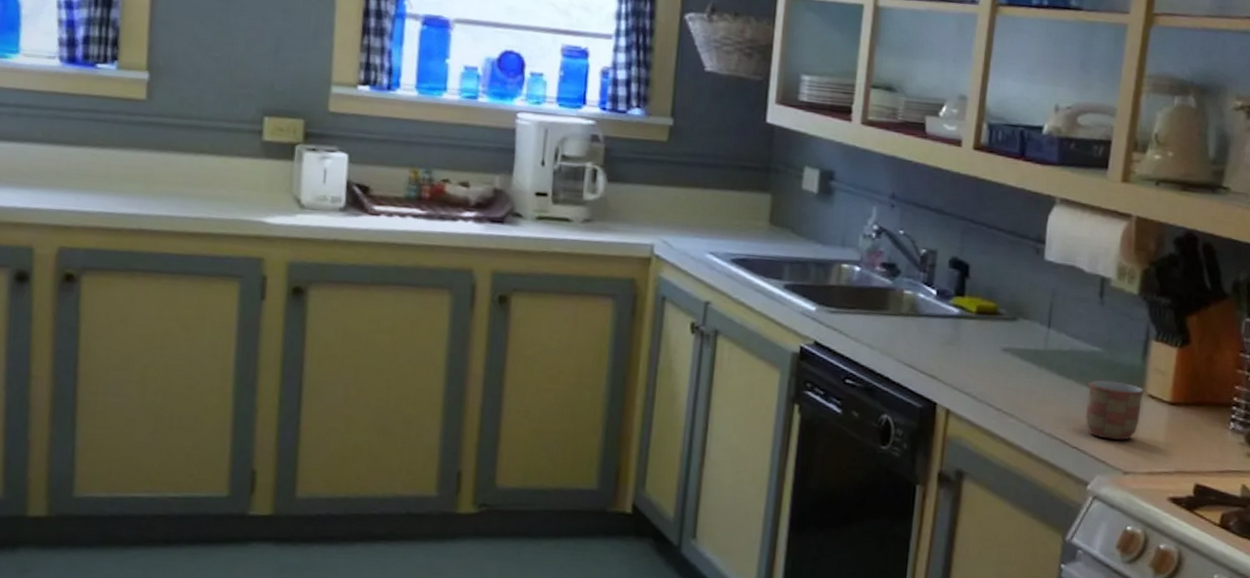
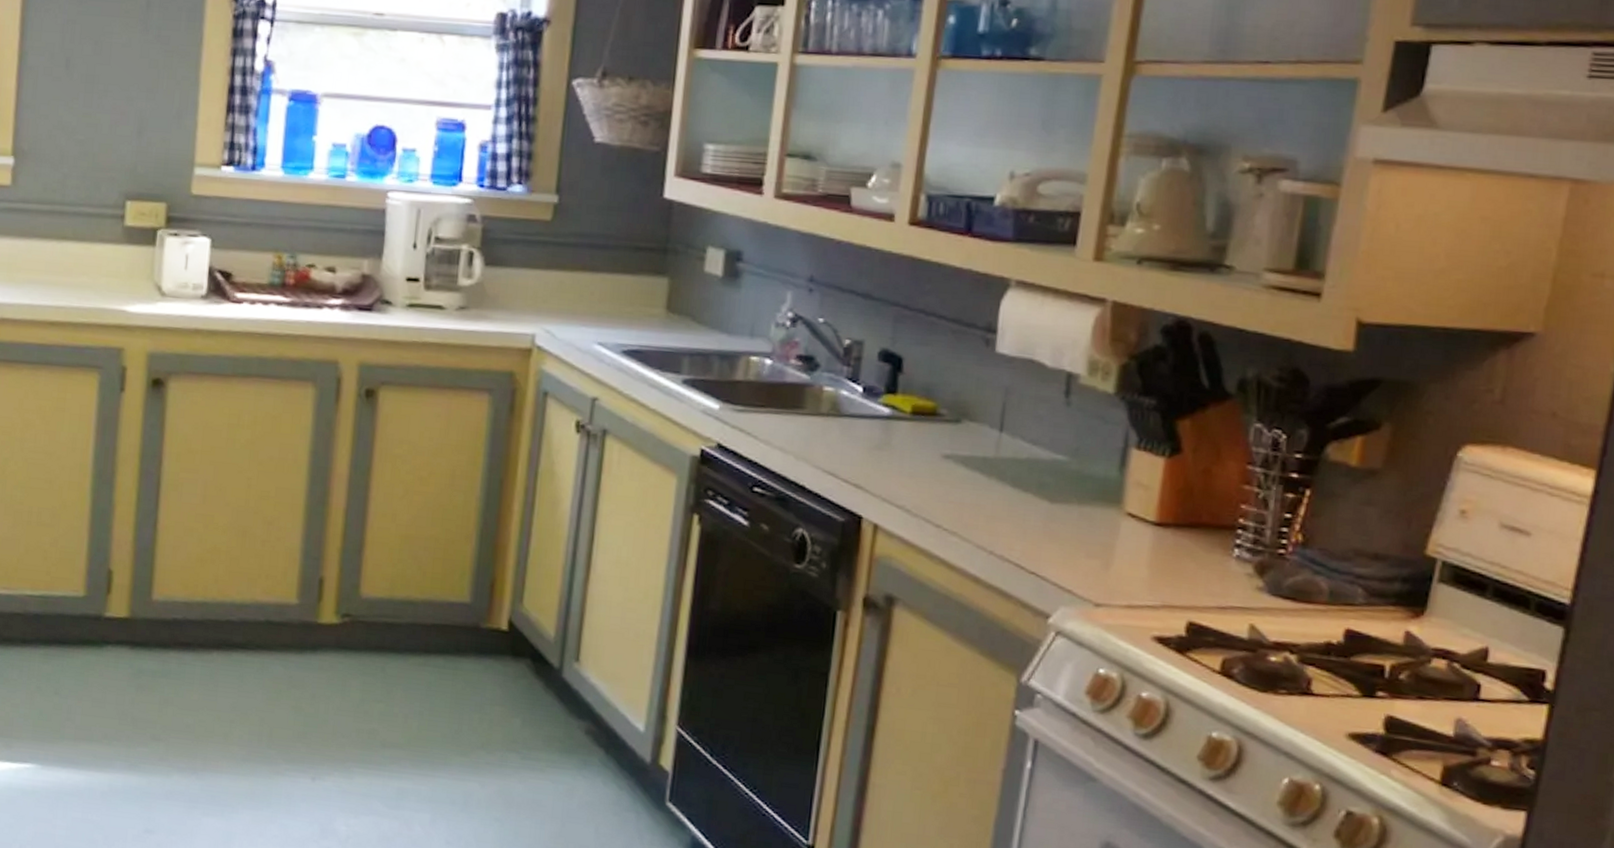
mug: present [1085,380,1144,440] -> none [1046,494,1122,566]

